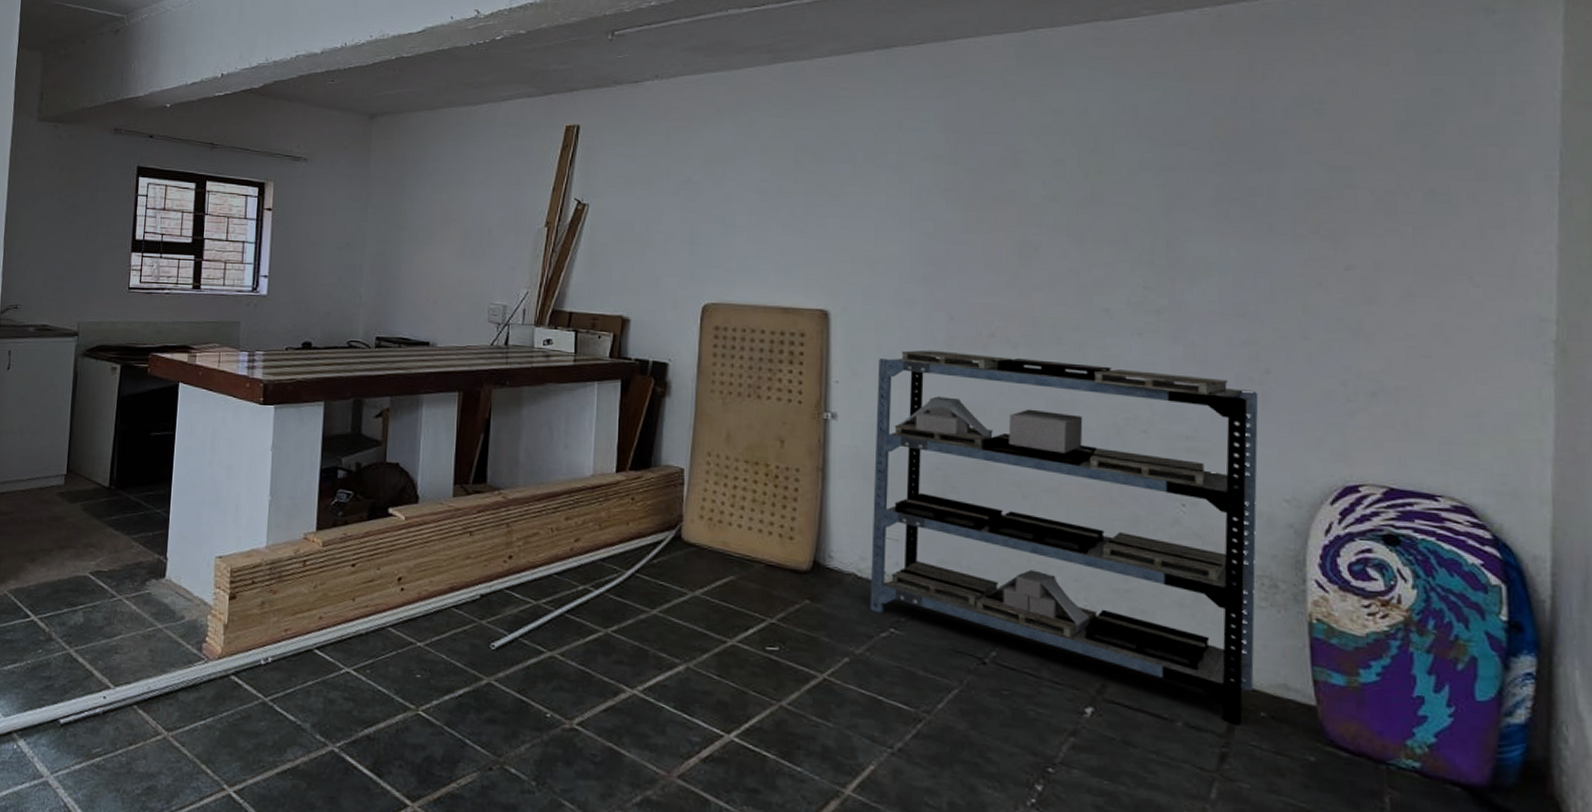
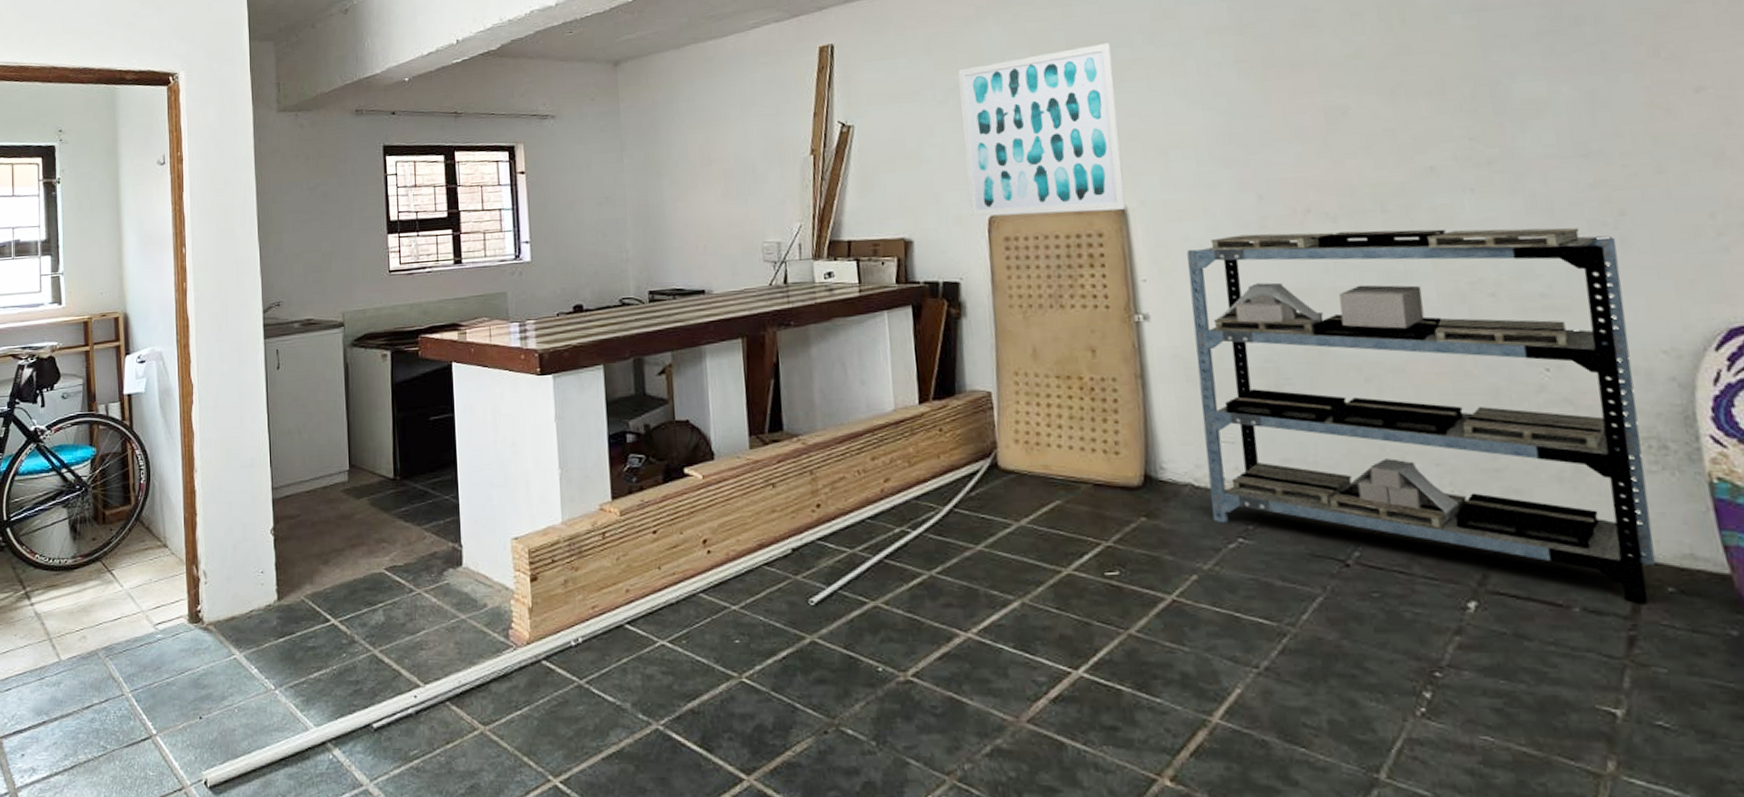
wall art: none [686,156,835,314] -> present [958,42,1126,217]

